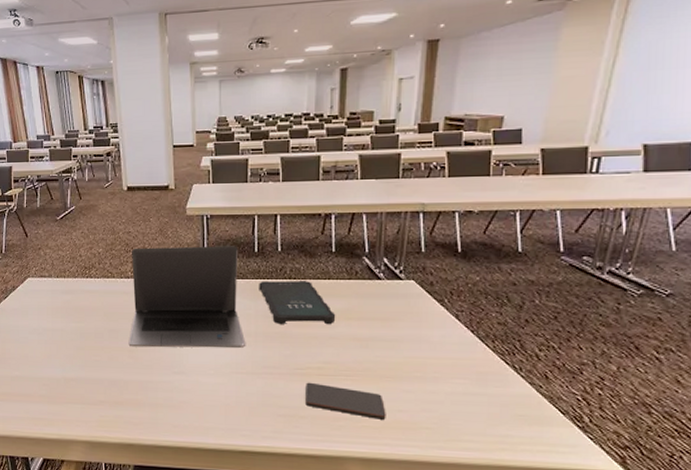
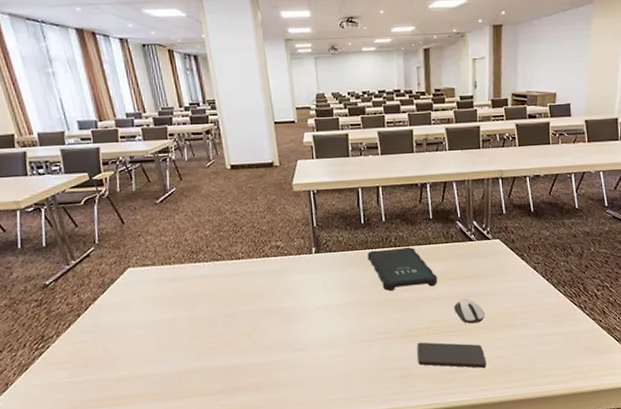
laptop computer: present [128,246,246,348] -> none [241,219,361,330]
computer mouse: none [353,342,389,370] -> present [454,298,485,324]

